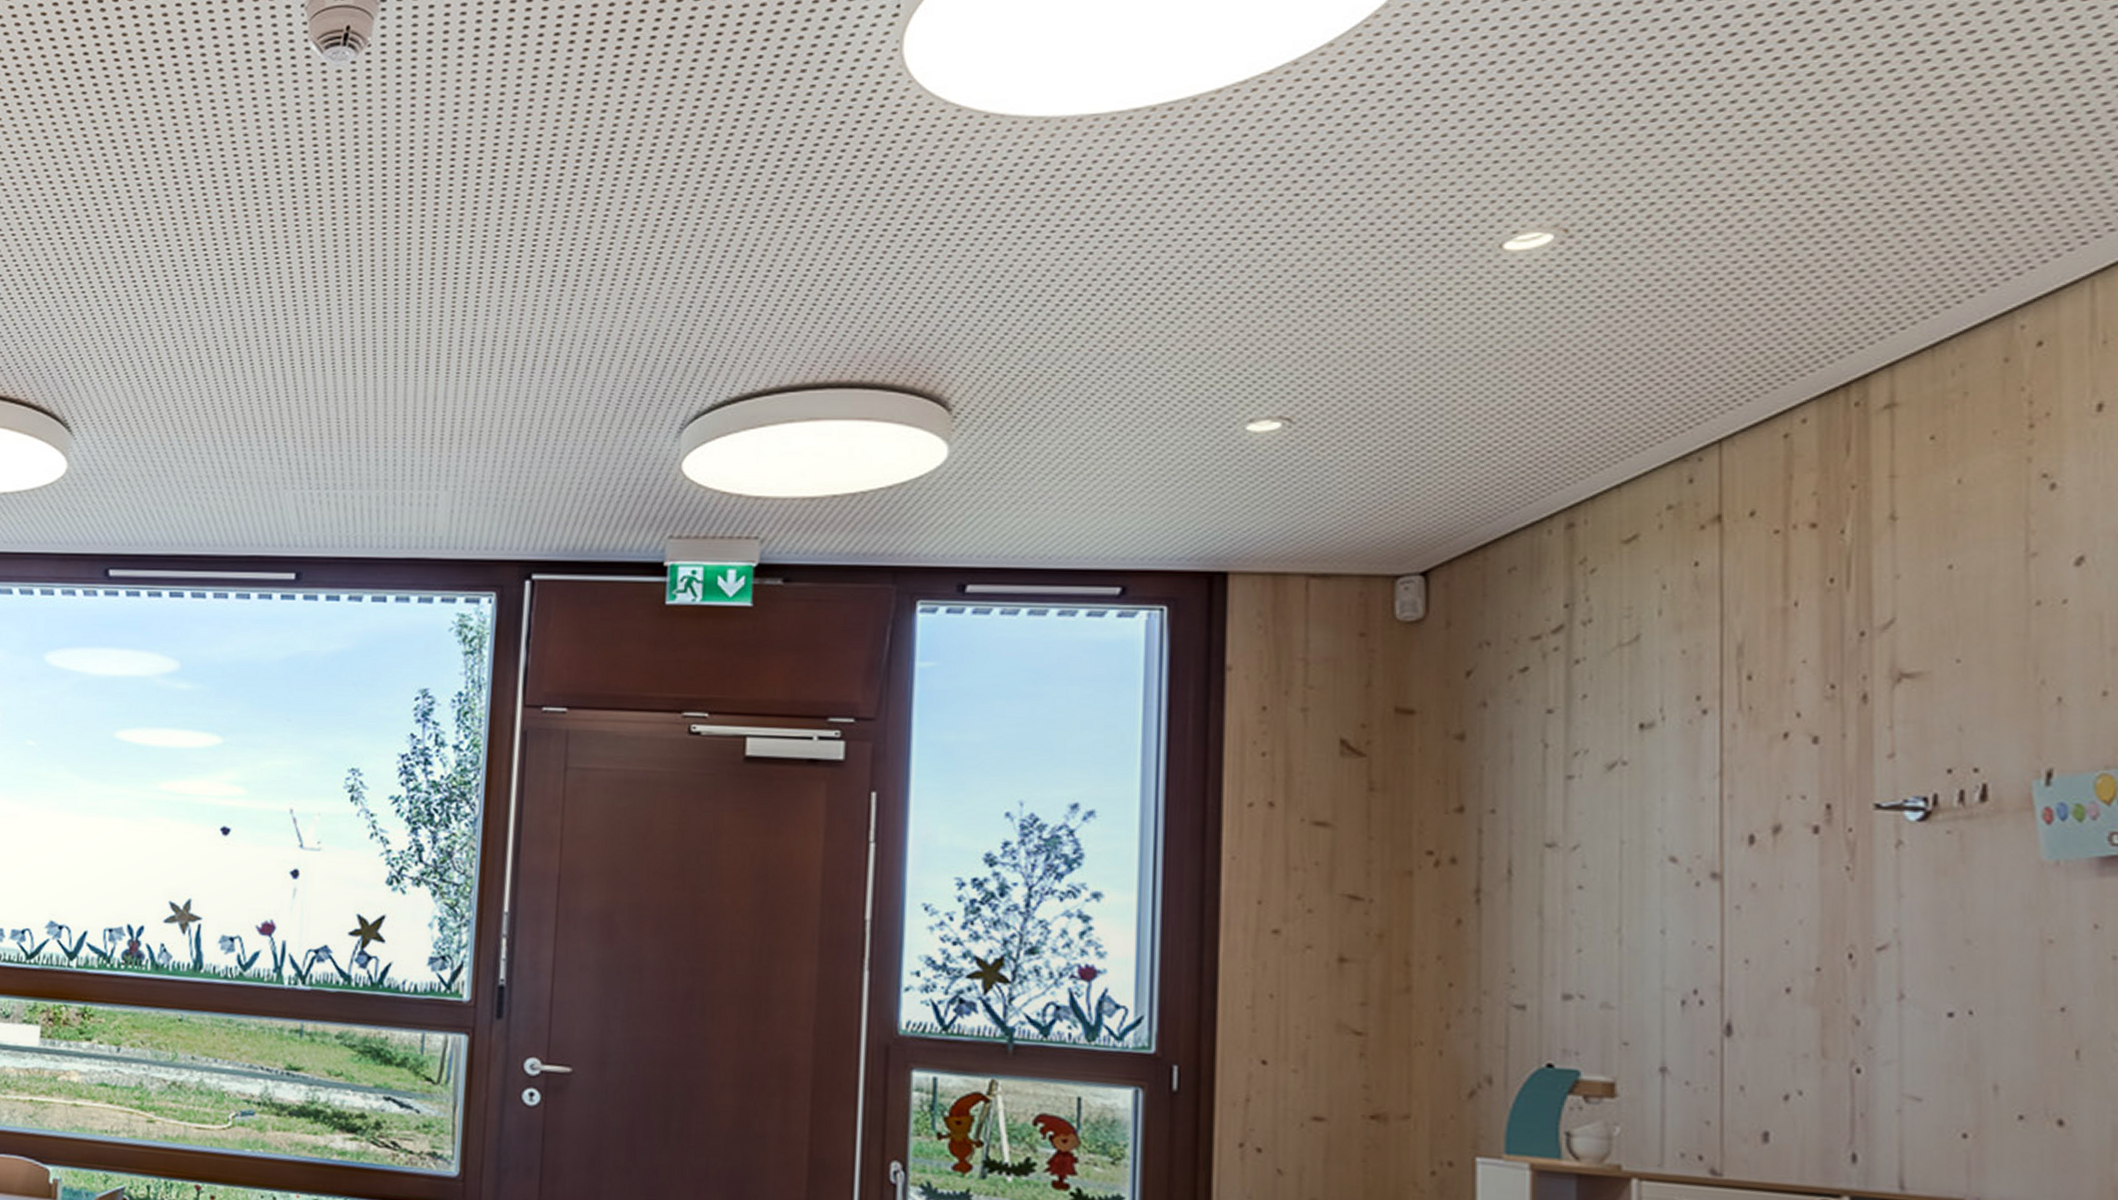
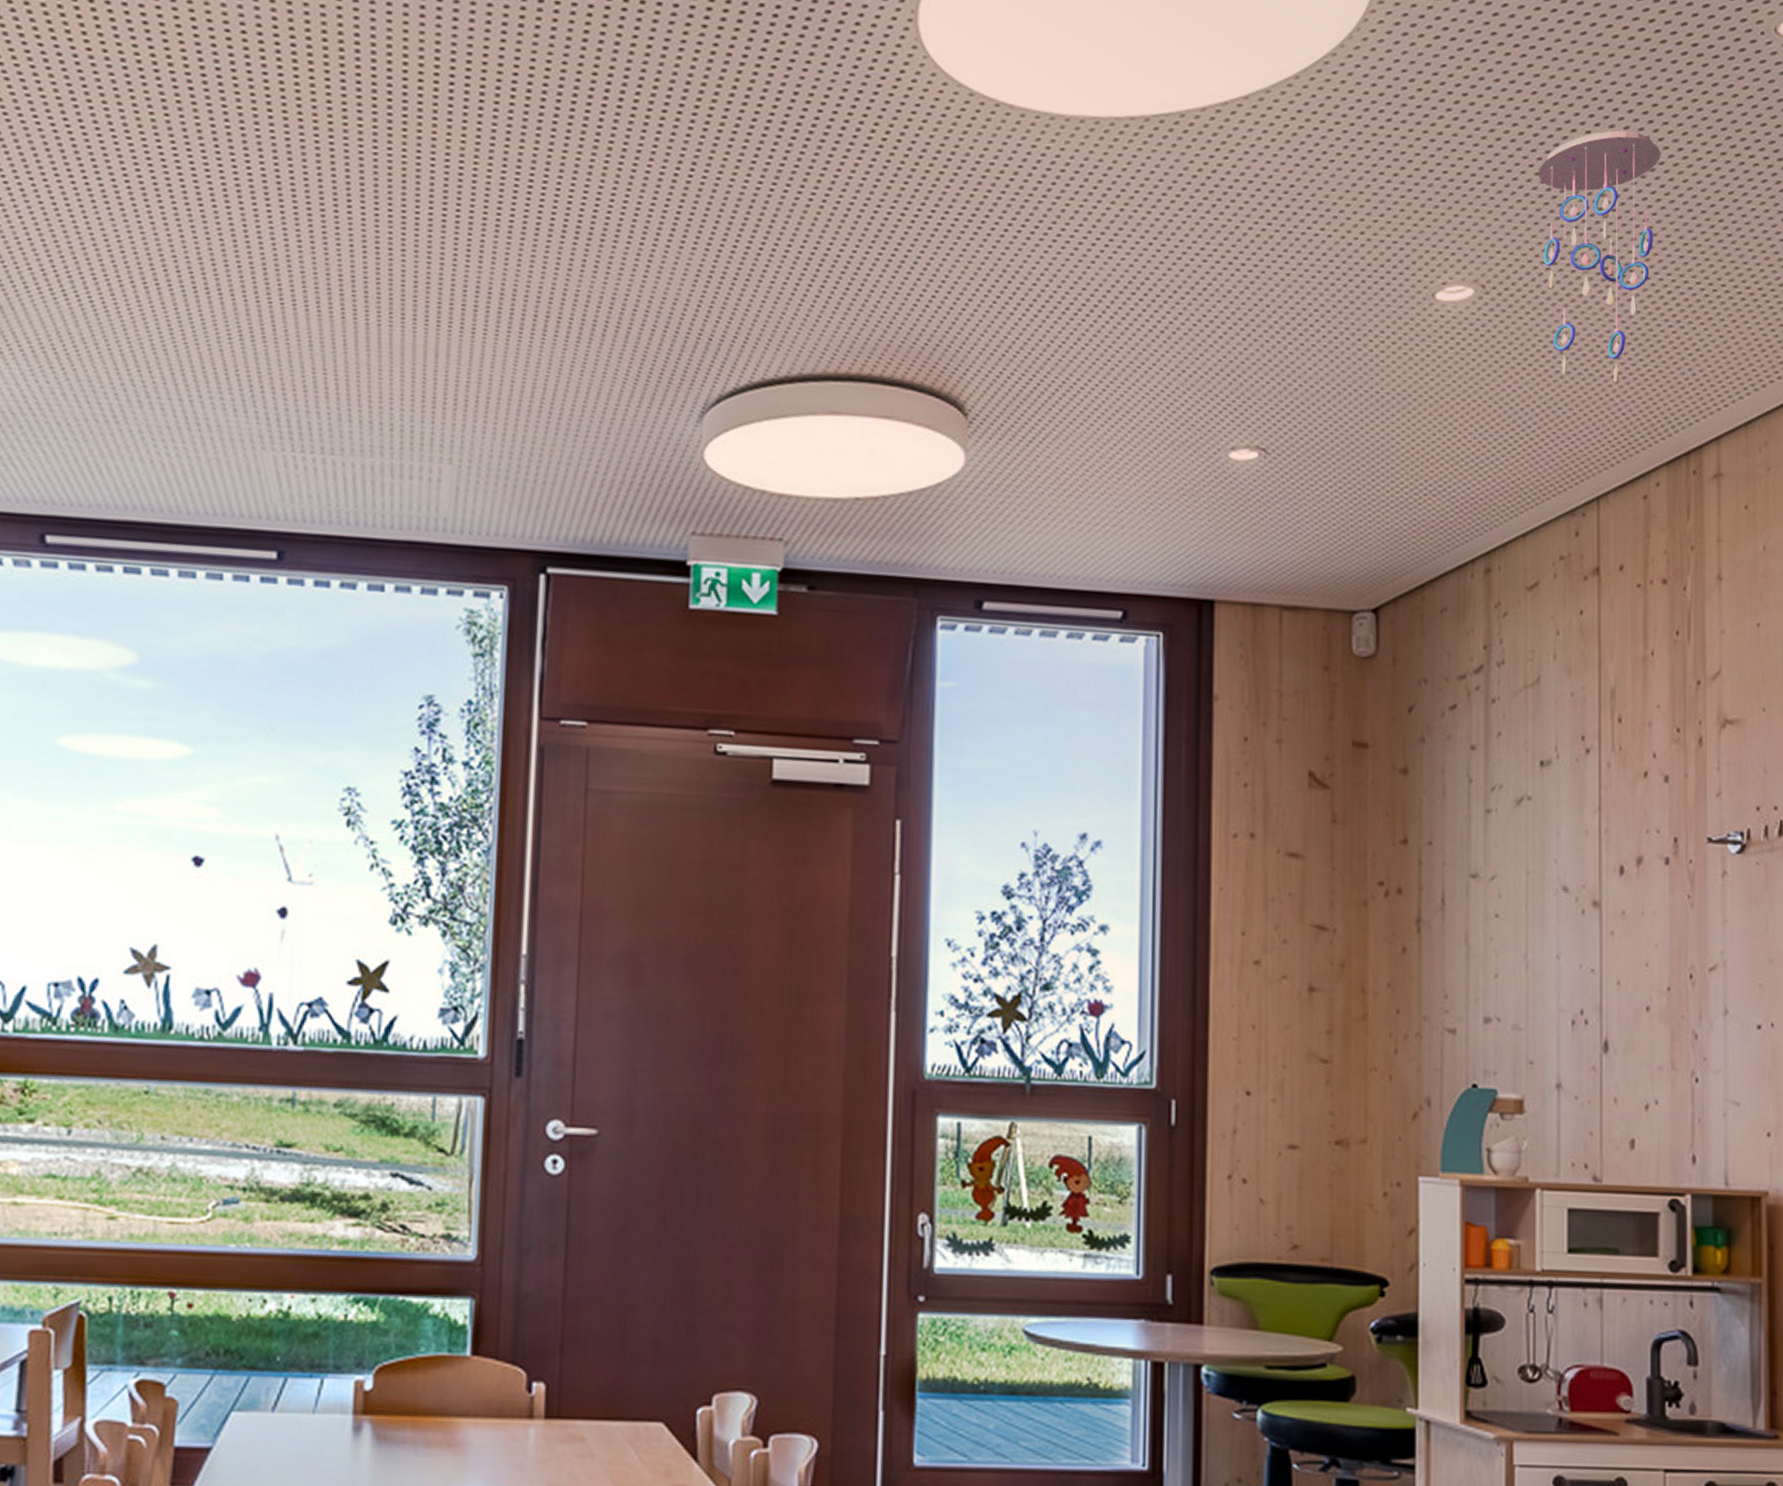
ceiling mobile: none [1639,44,1810,316] -> present [1538,130,1661,383]

